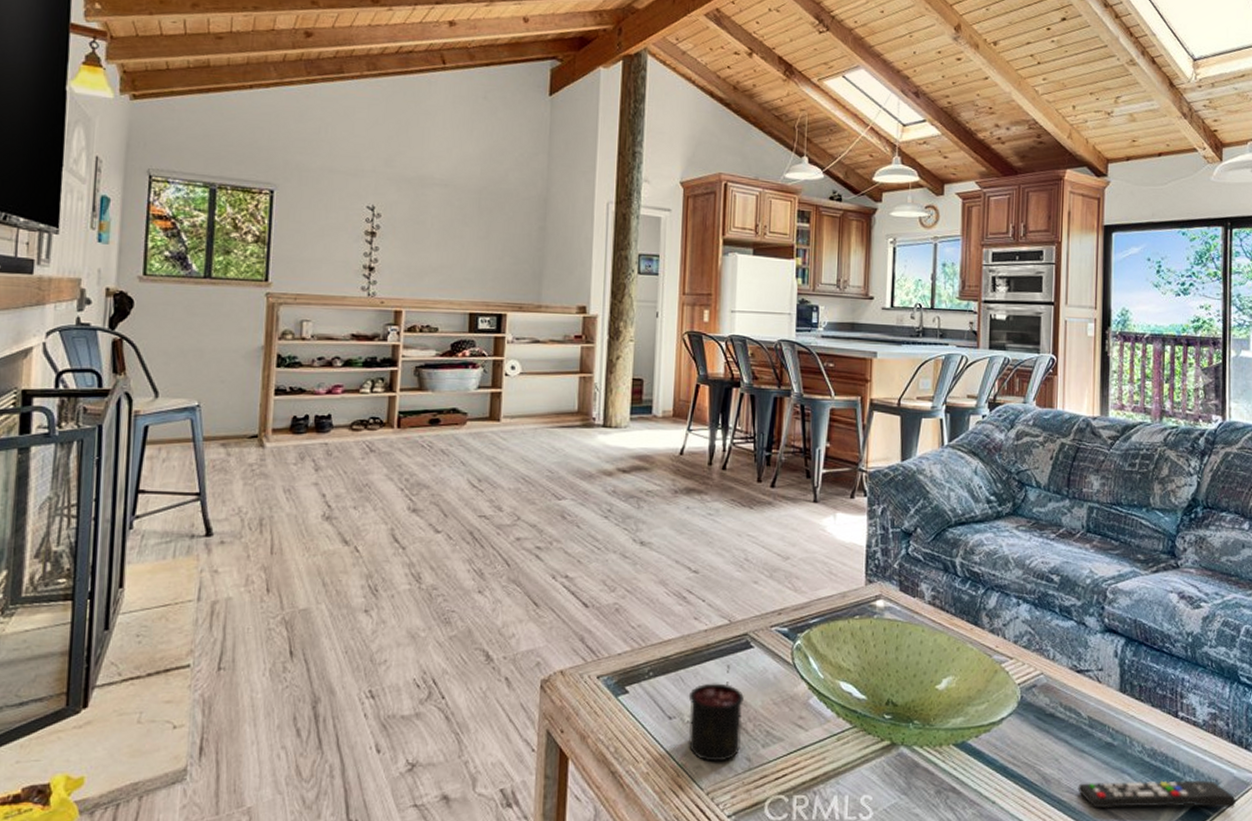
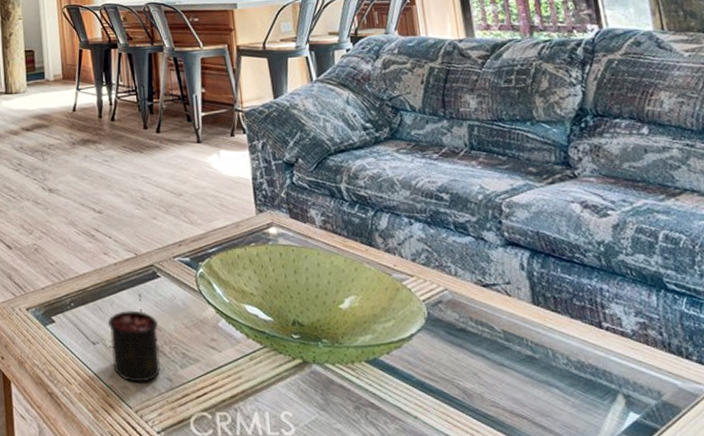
remote control: present [1077,779,1237,809] -> none [503,391,687,423]

